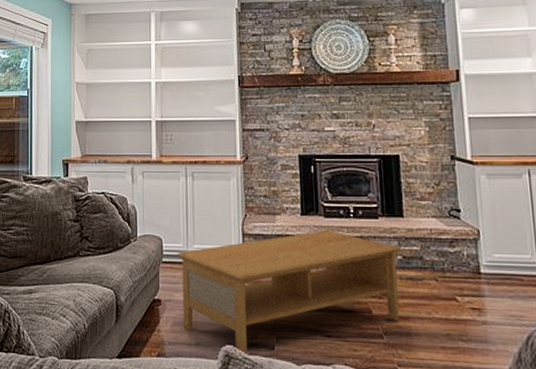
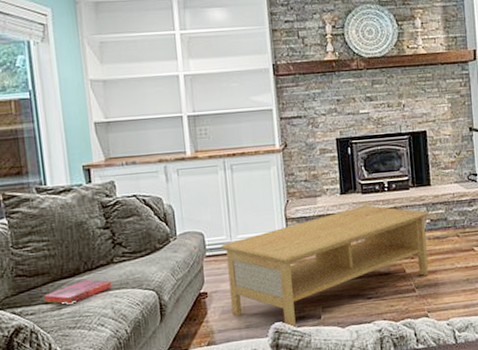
hardback book: none [19,268,75,291] -> present [44,279,111,305]

